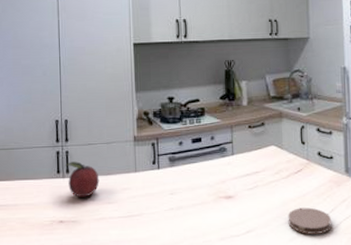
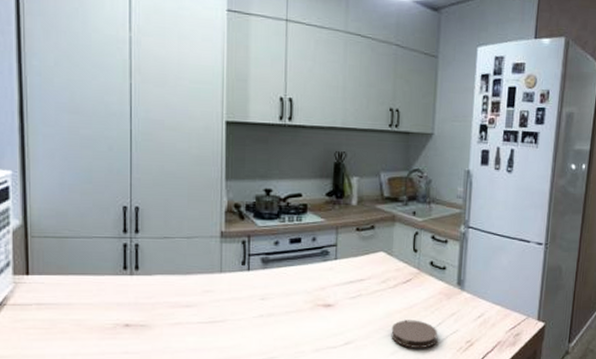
fruit: present [65,161,100,198] -> none [134,257,176,299]

